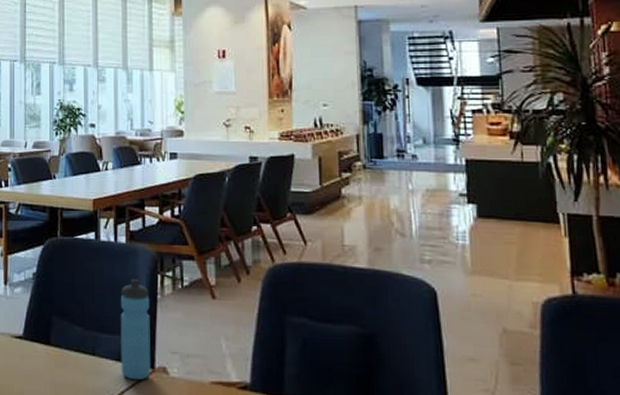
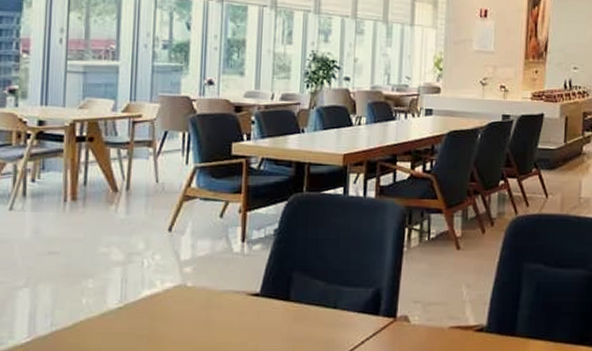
water bottle: present [120,279,151,381] -> none [362,233,396,330]

